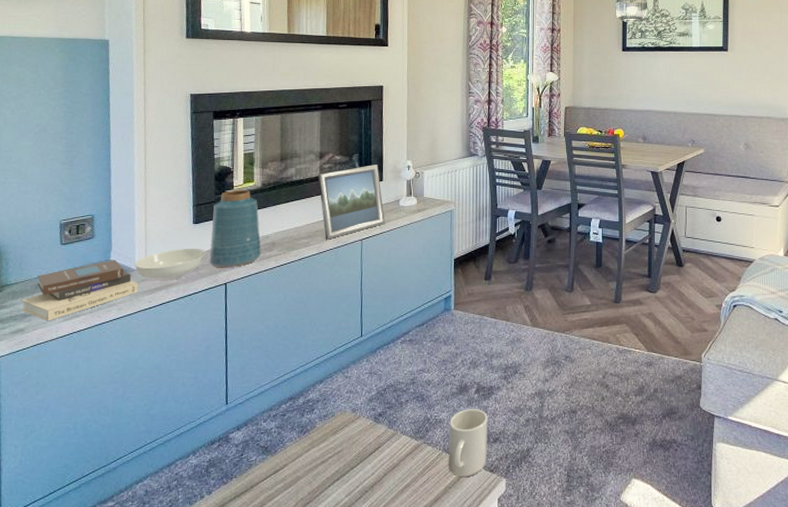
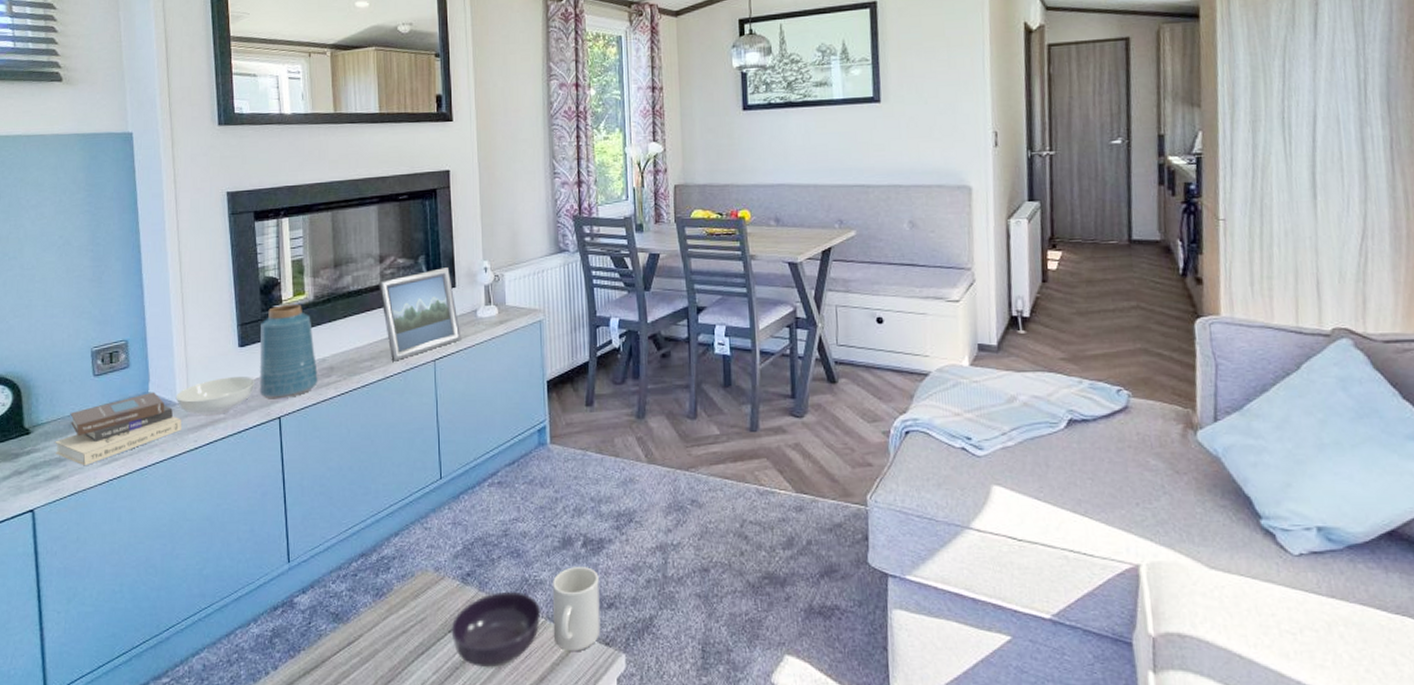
bowl: none [363,428,439,491] -> present [451,591,541,668]

